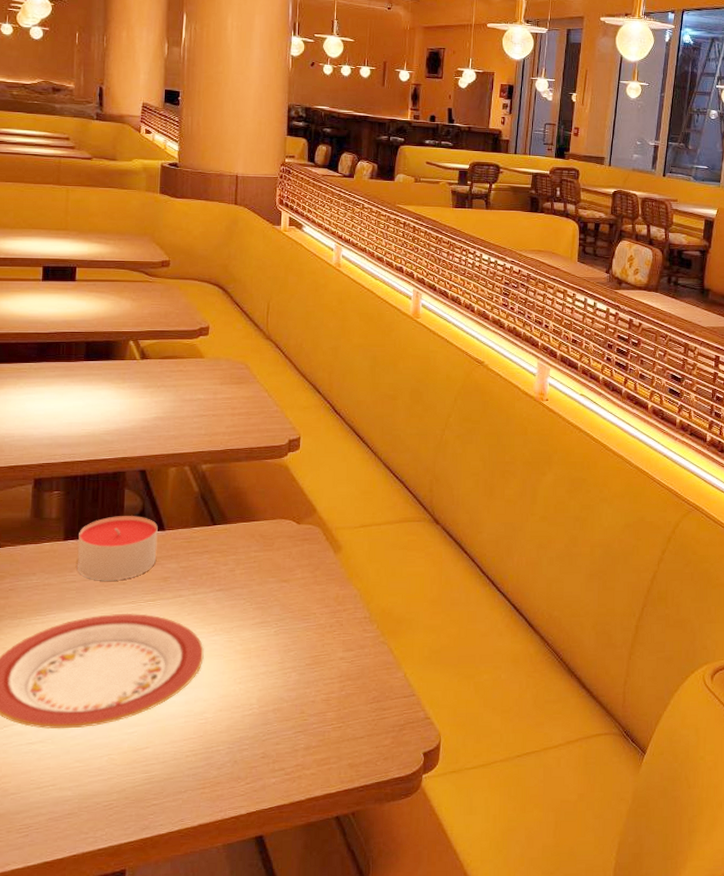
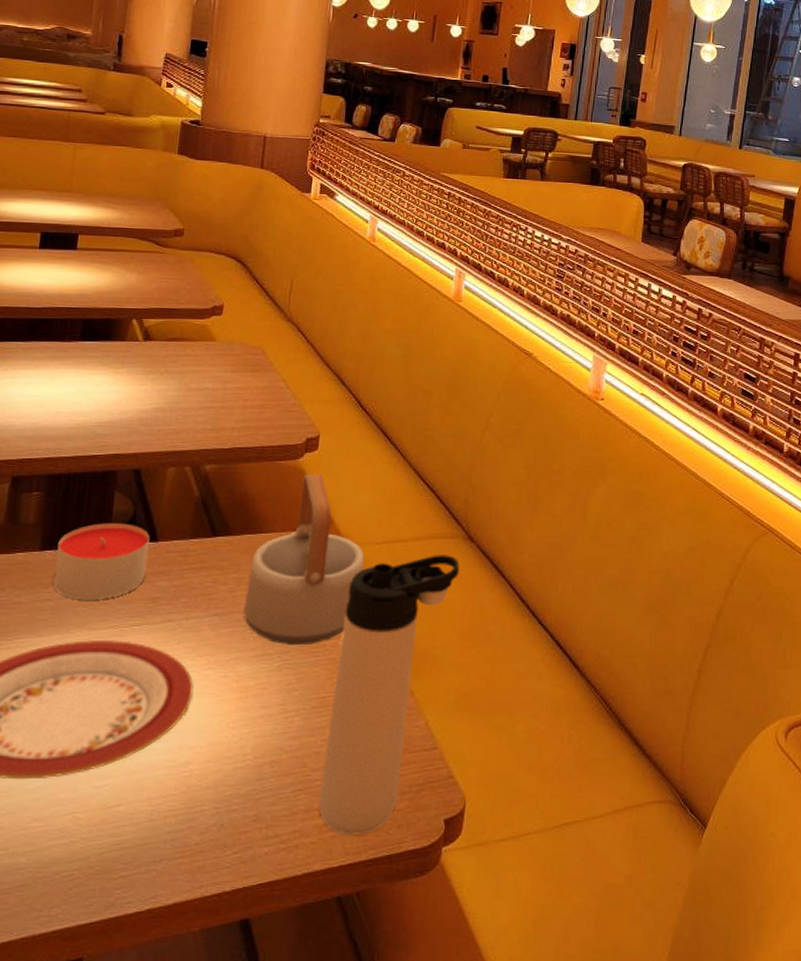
teapot: none [243,470,345,614] -> present [243,474,364,646]
thermos bottle: none [316,534,427,767] -> present [319,553,460,835]

